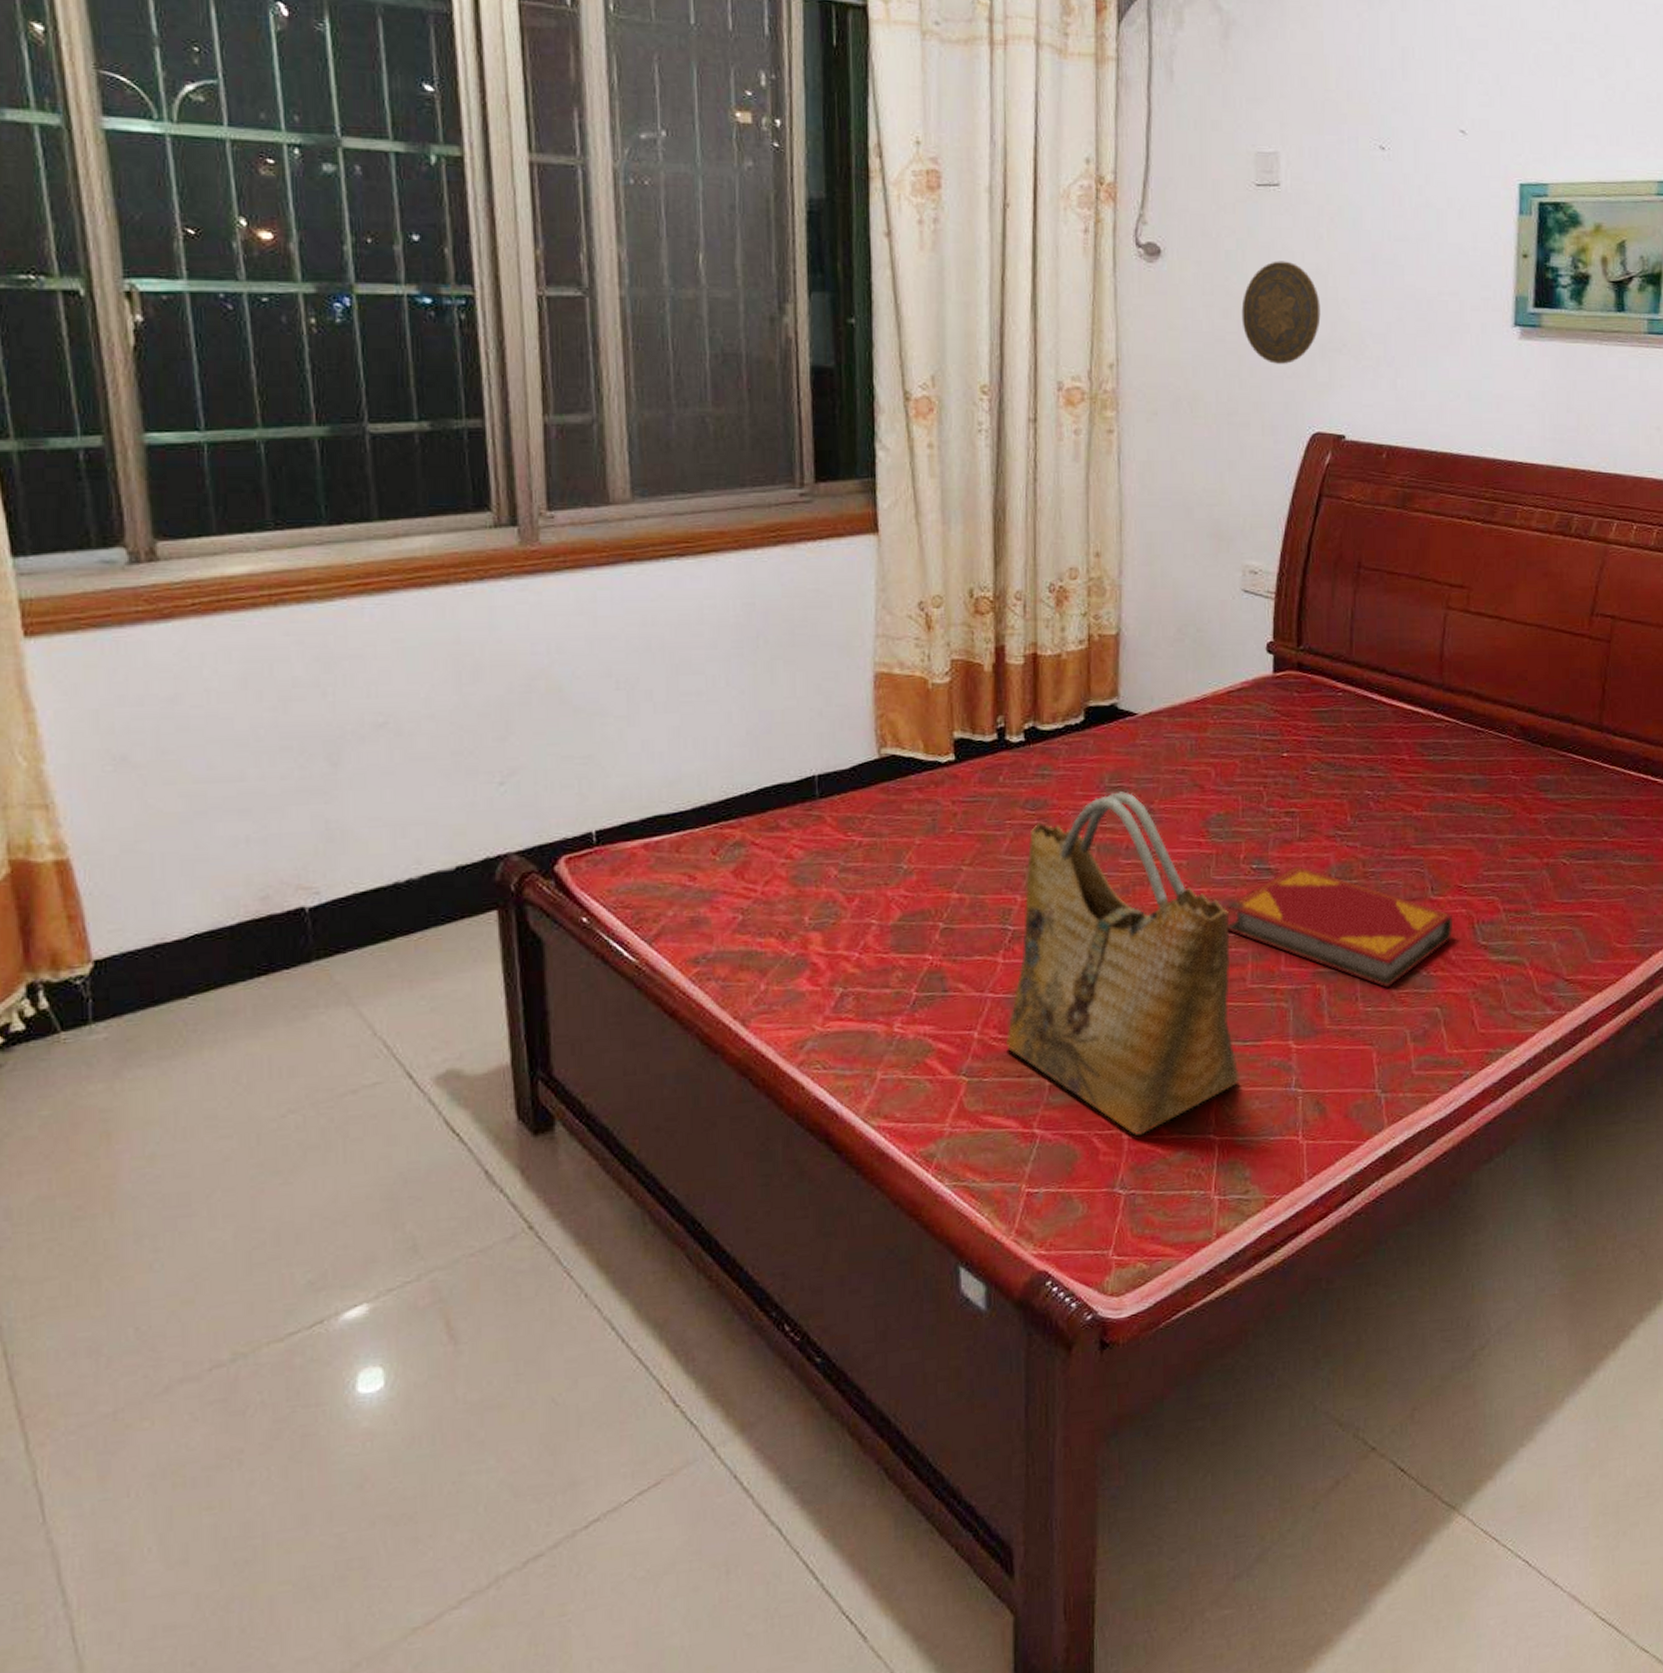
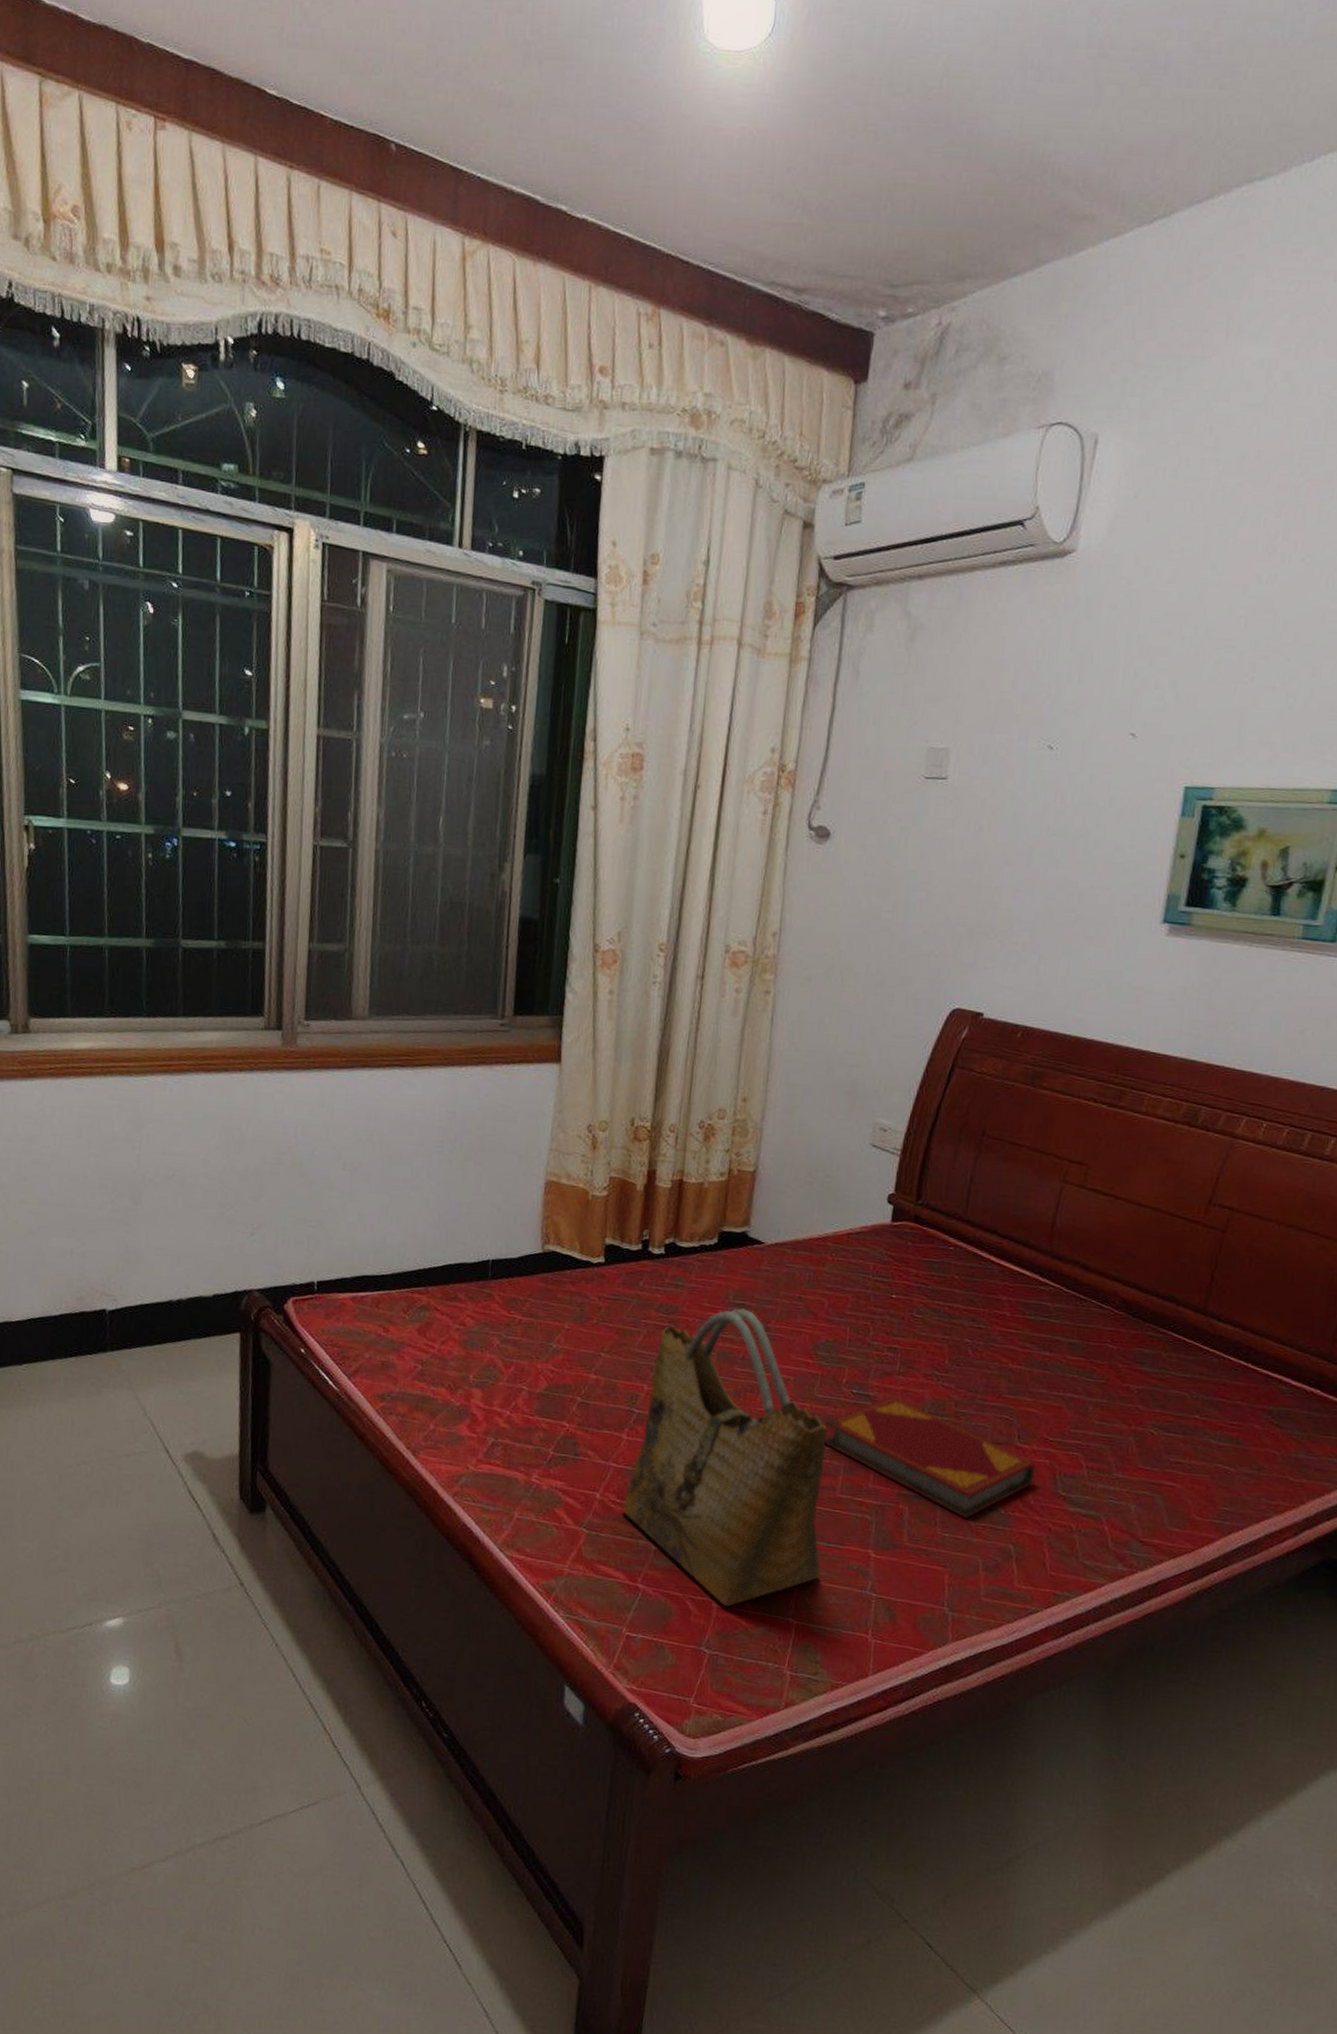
decorative plate: present [1241,261,1321,364] -> none [897,848,974,944]

